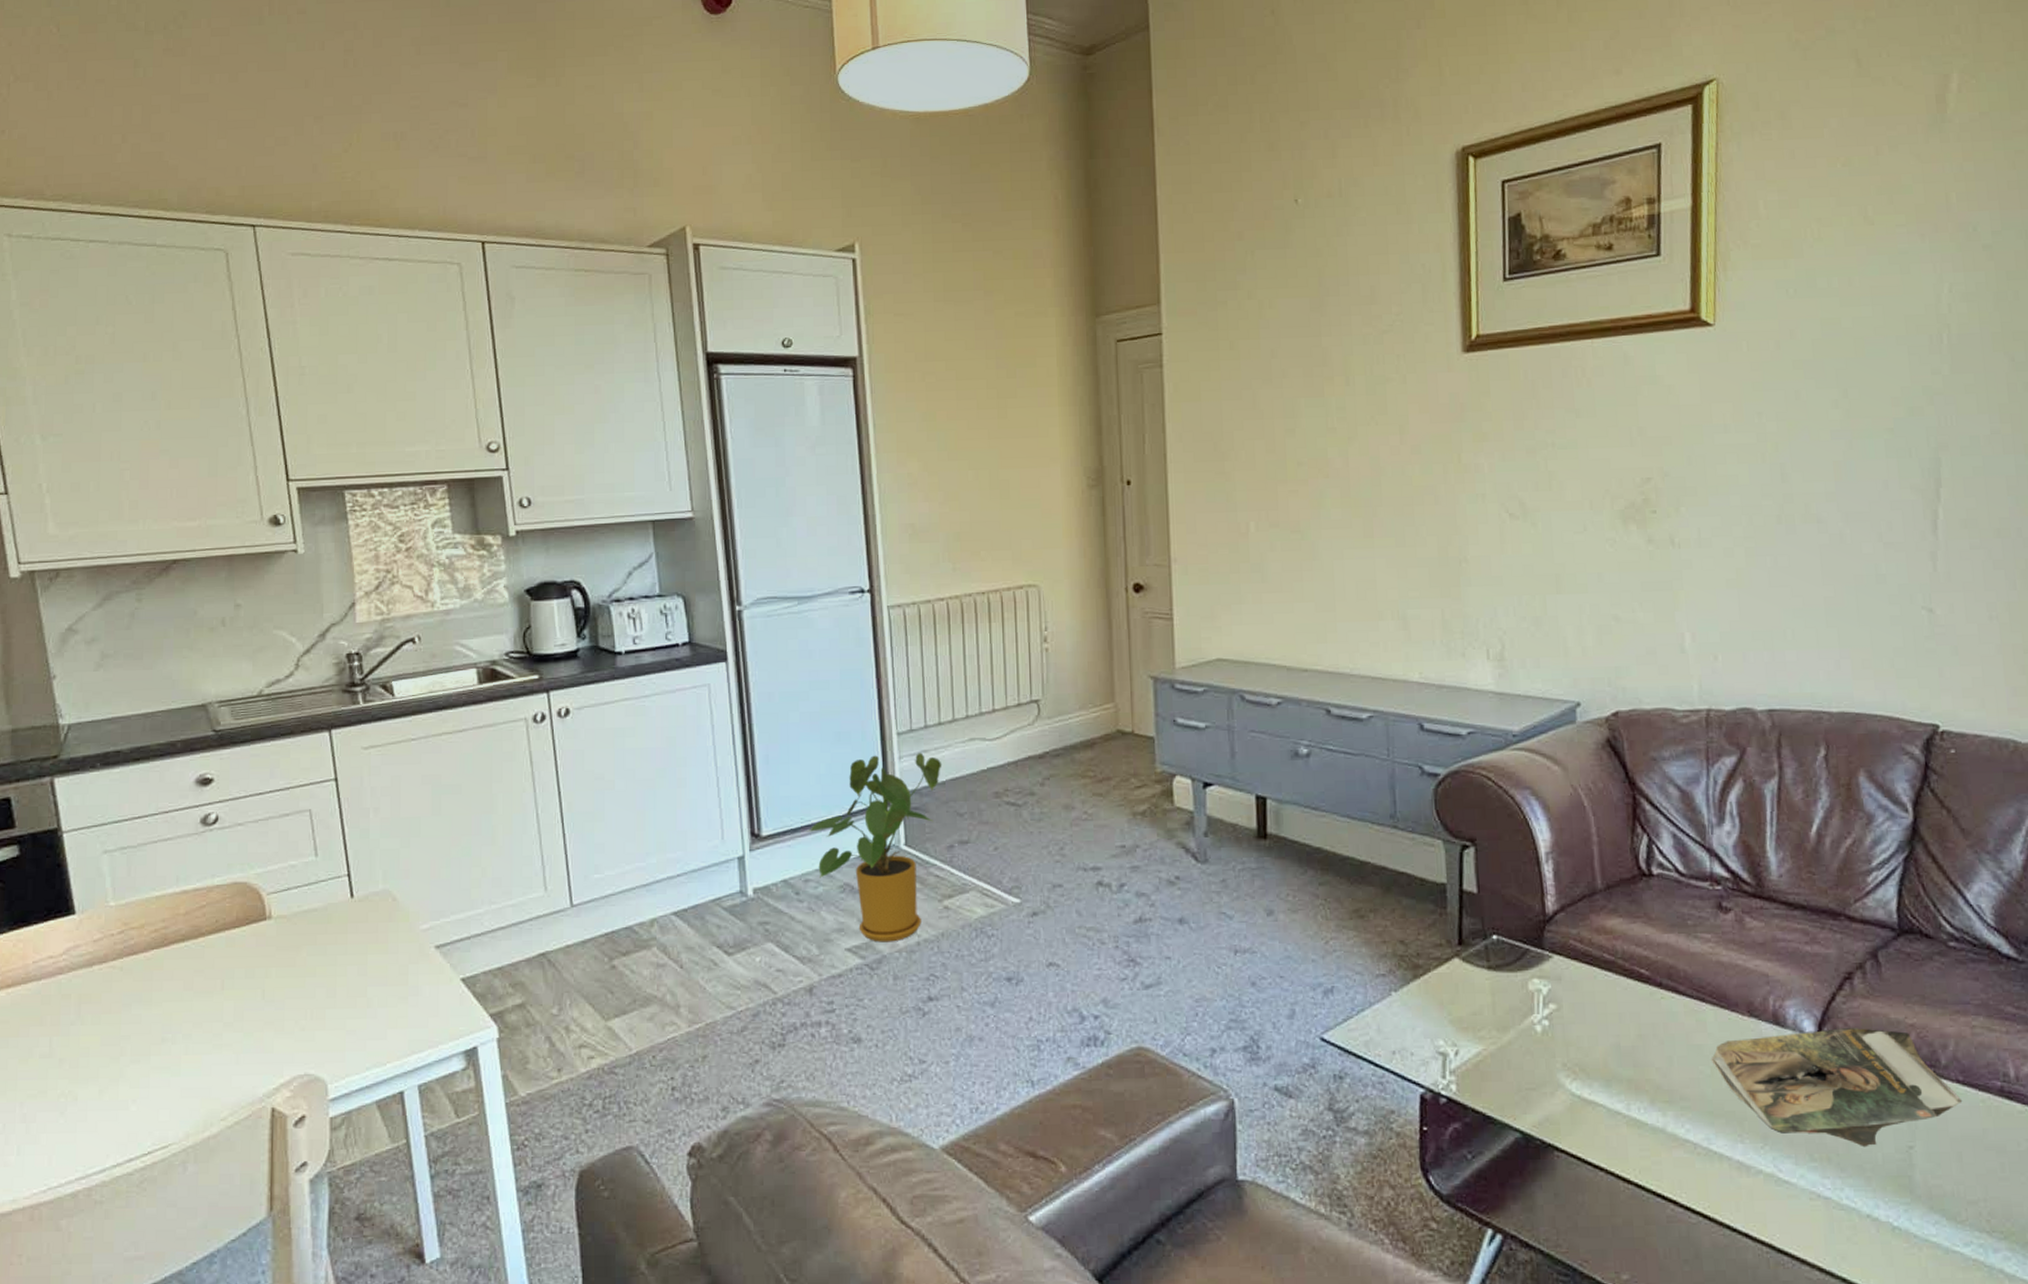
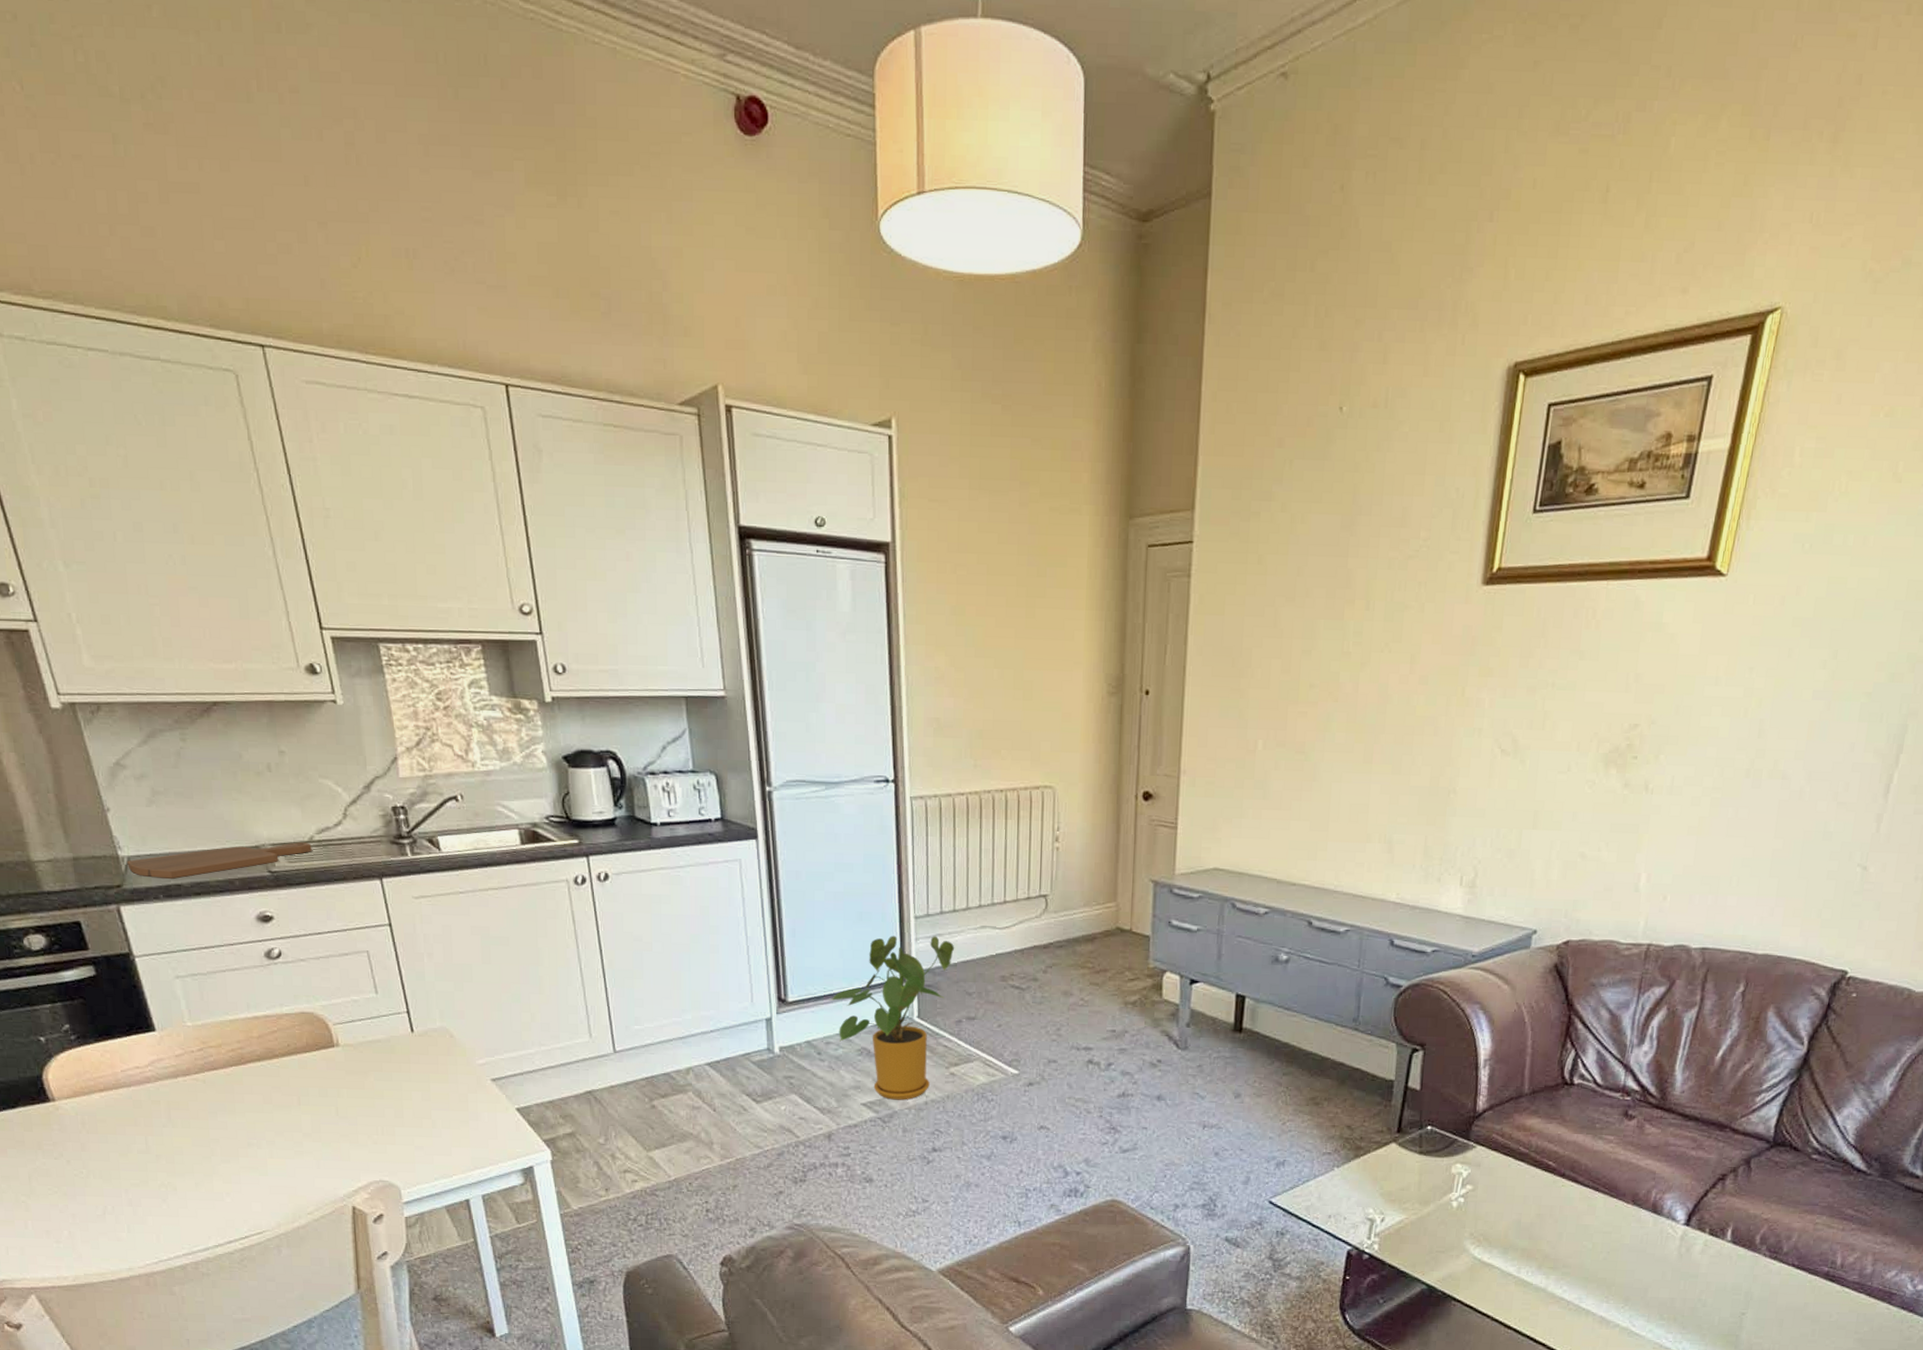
cutting board: none [66,697,260,746] -> present [126,842,312,880]
magazine: present [1711,1028,1963,1148] -> none [1594,1218,1794,1312]

